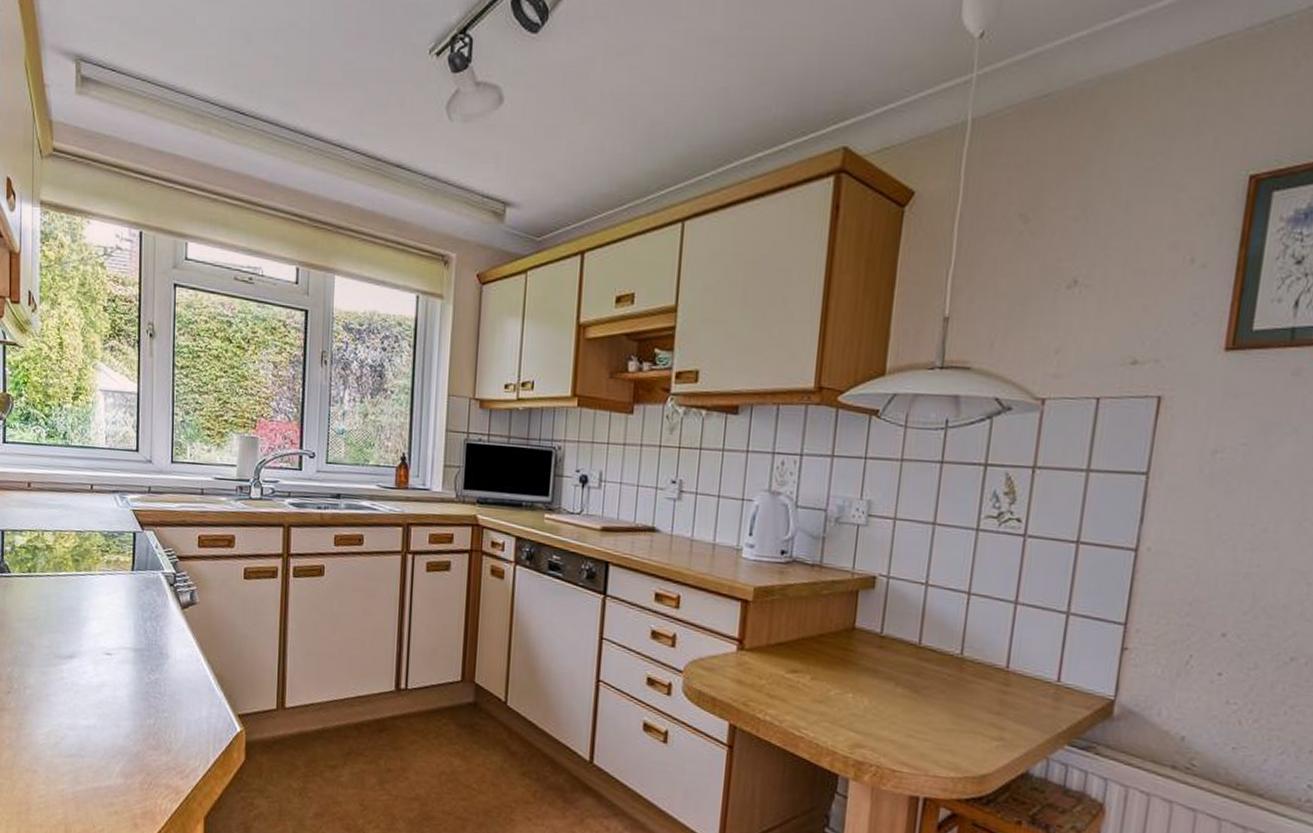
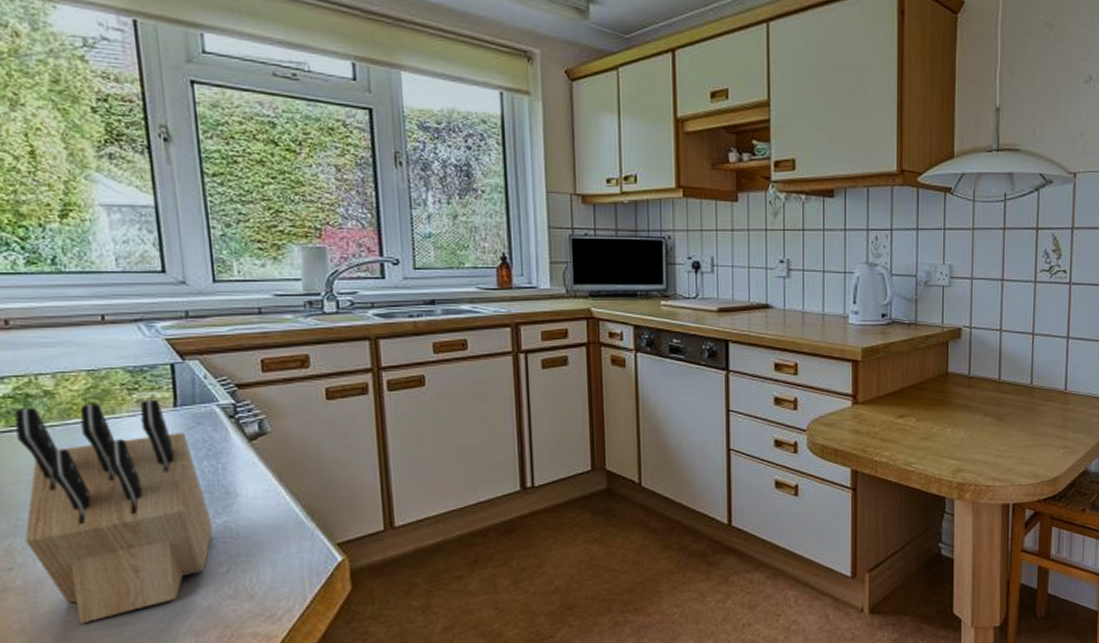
knife block: none [21,557,148,750] -> present [14,399,213,624]

